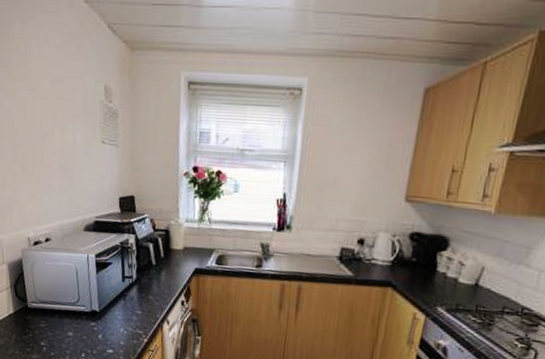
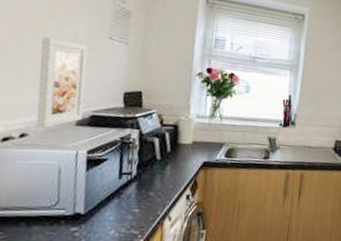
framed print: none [50,146,89,234] -> present [36,36,88,129]

